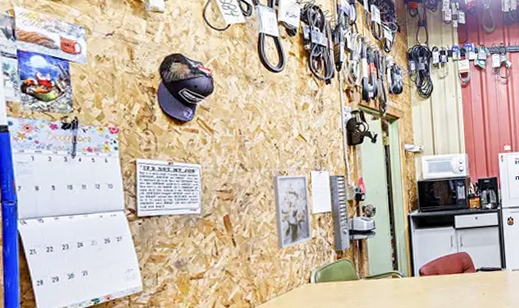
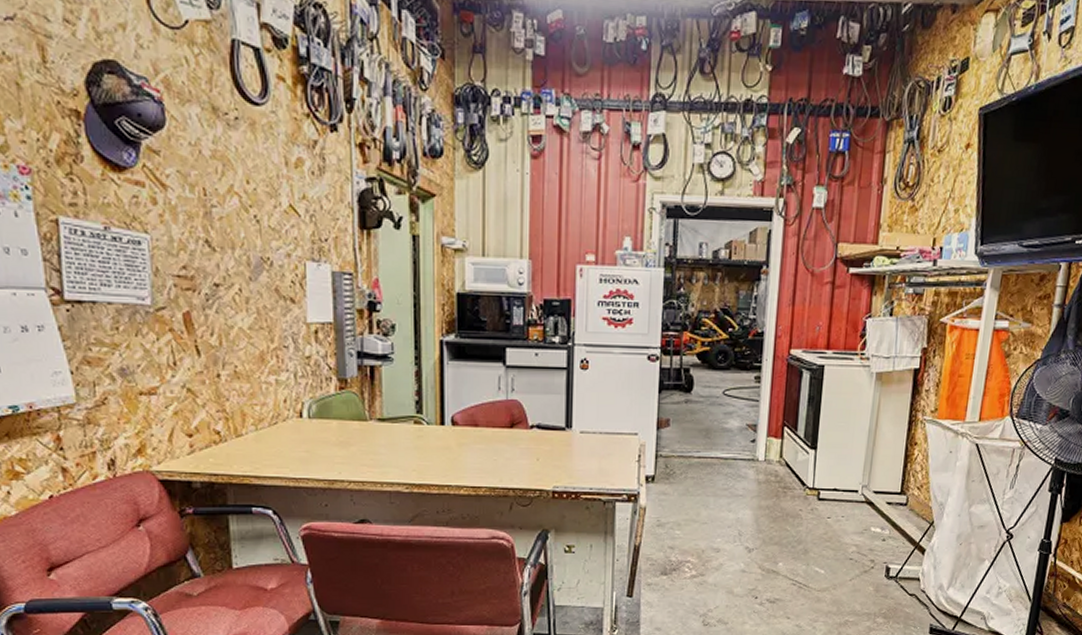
wall art: present [272,174,311,250] -> none [251,262,305,368]

